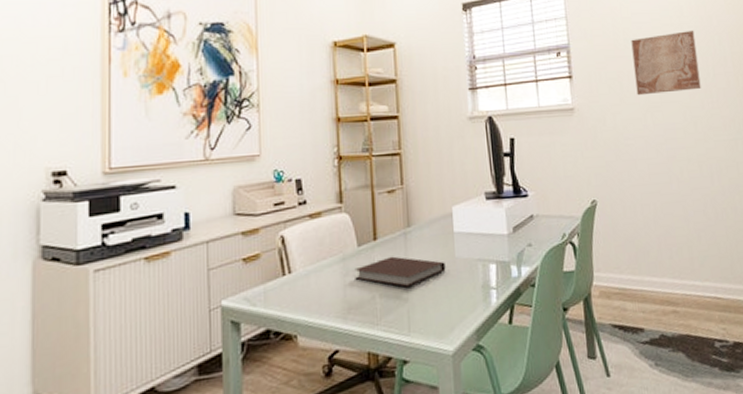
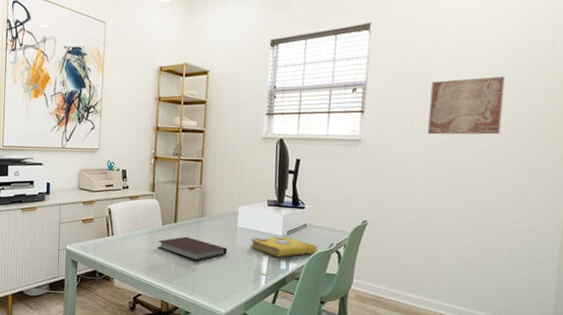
spell book: none [471,233,549,263] -> present [249,235,317,258]

